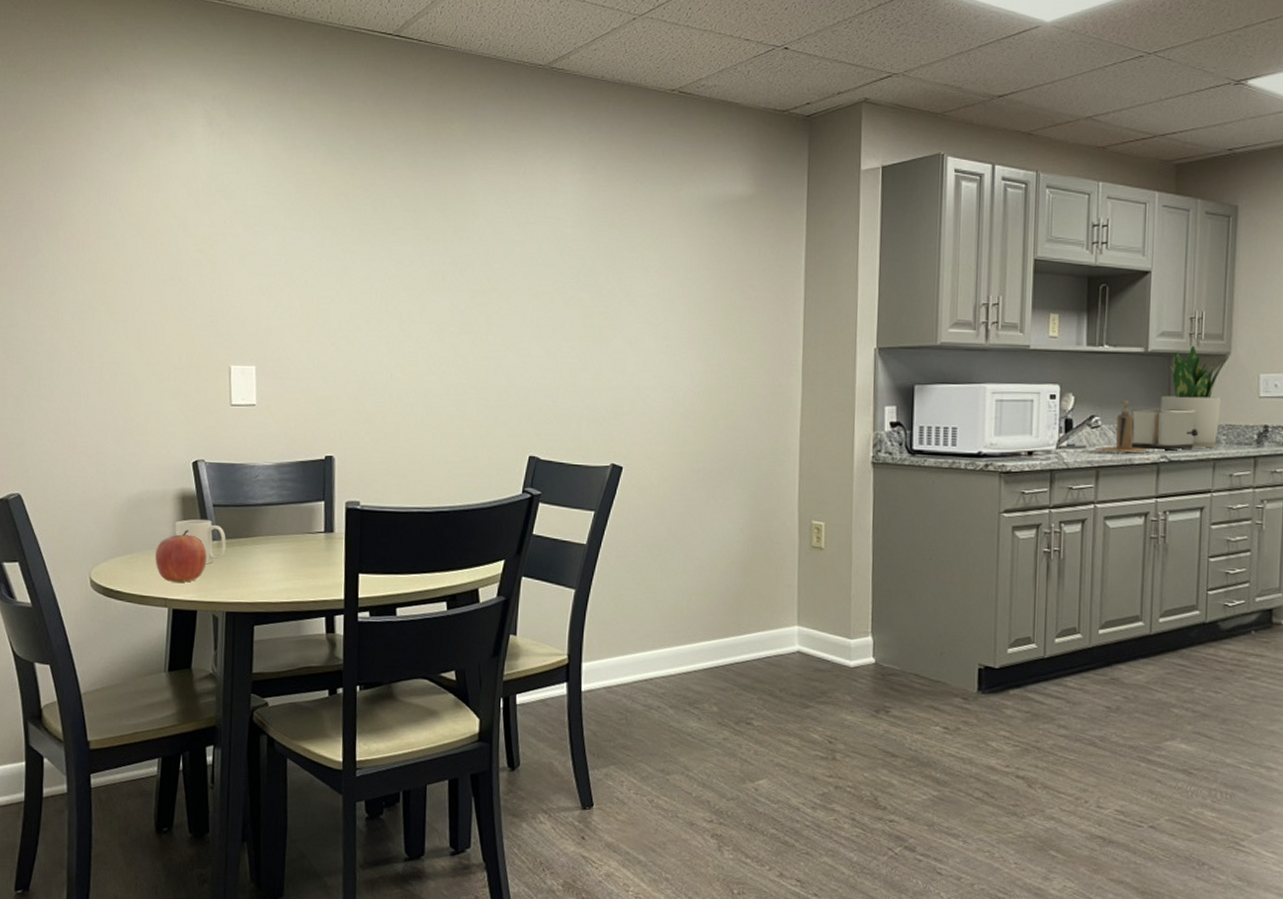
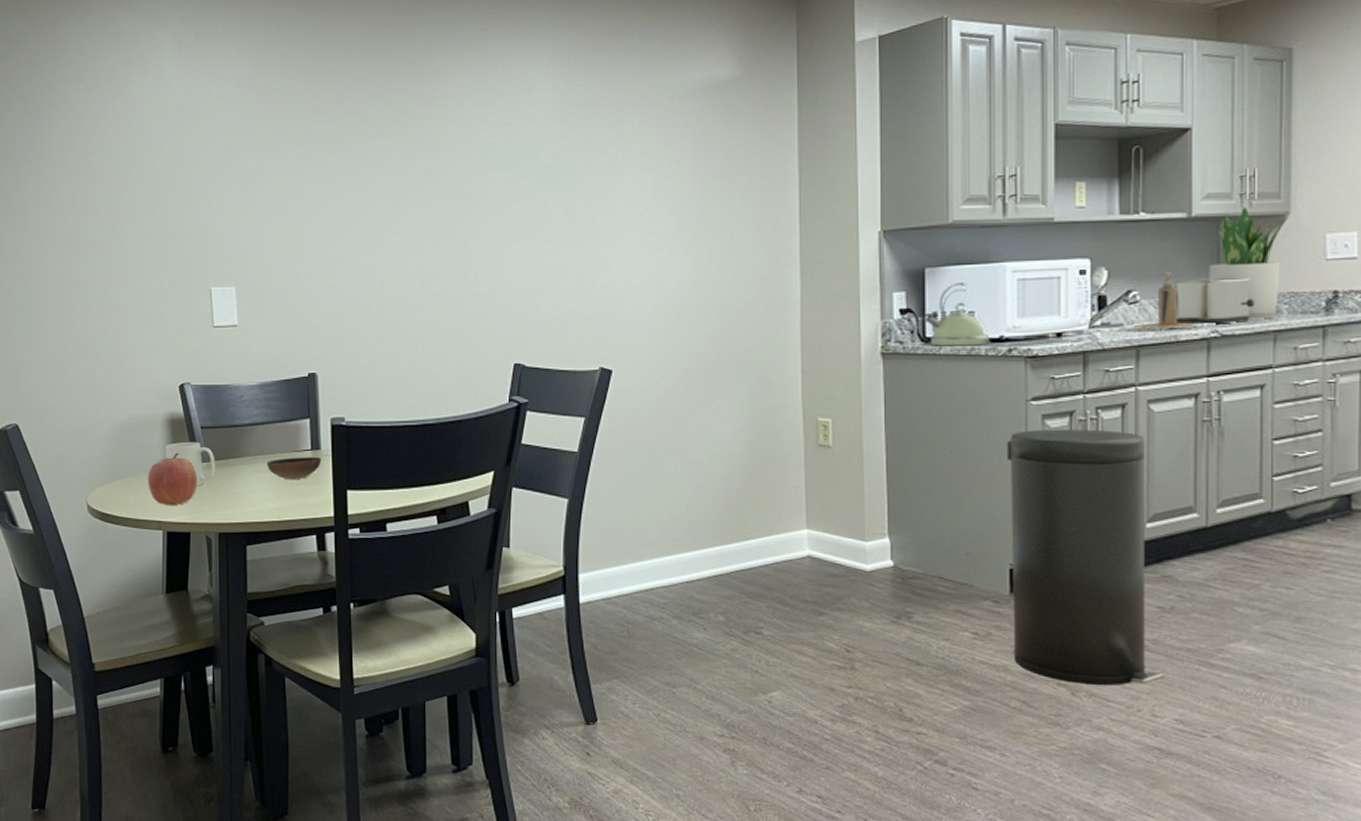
bowl: none [278,539,335,562] -> present [266,457,322,480]
kettle: none [911,401,970,460] -> present [923,283,990,346]
pedal bin: none [978,540,1109,778] -> present [1006,429,1164,685]

